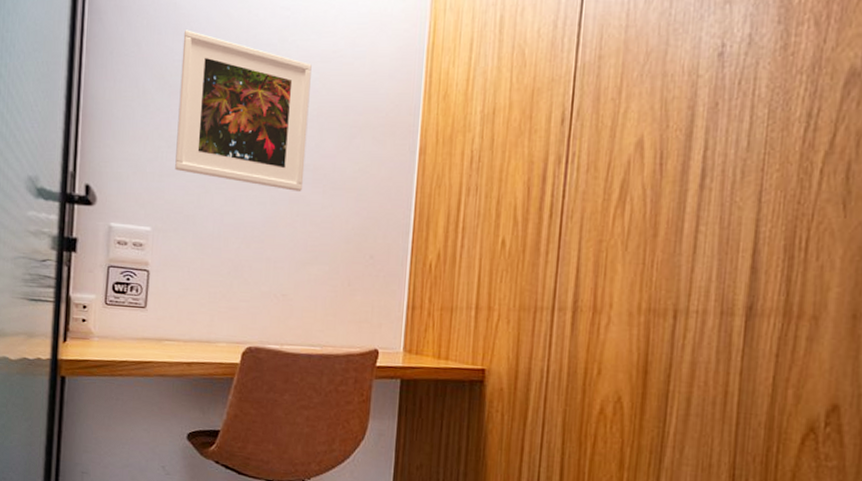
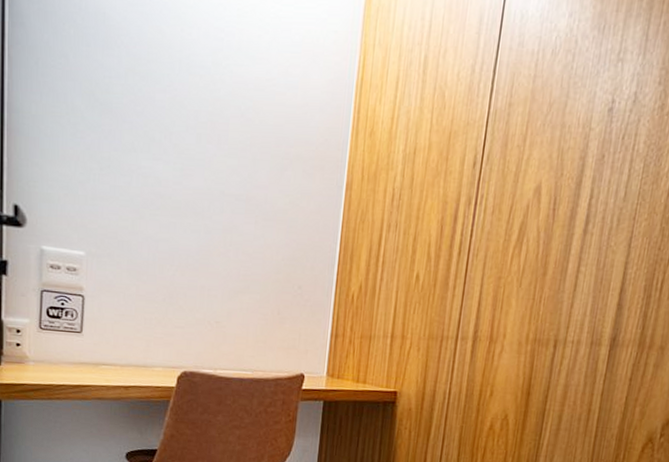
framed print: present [175,30,312,191] -> none [108,44,245,221]

